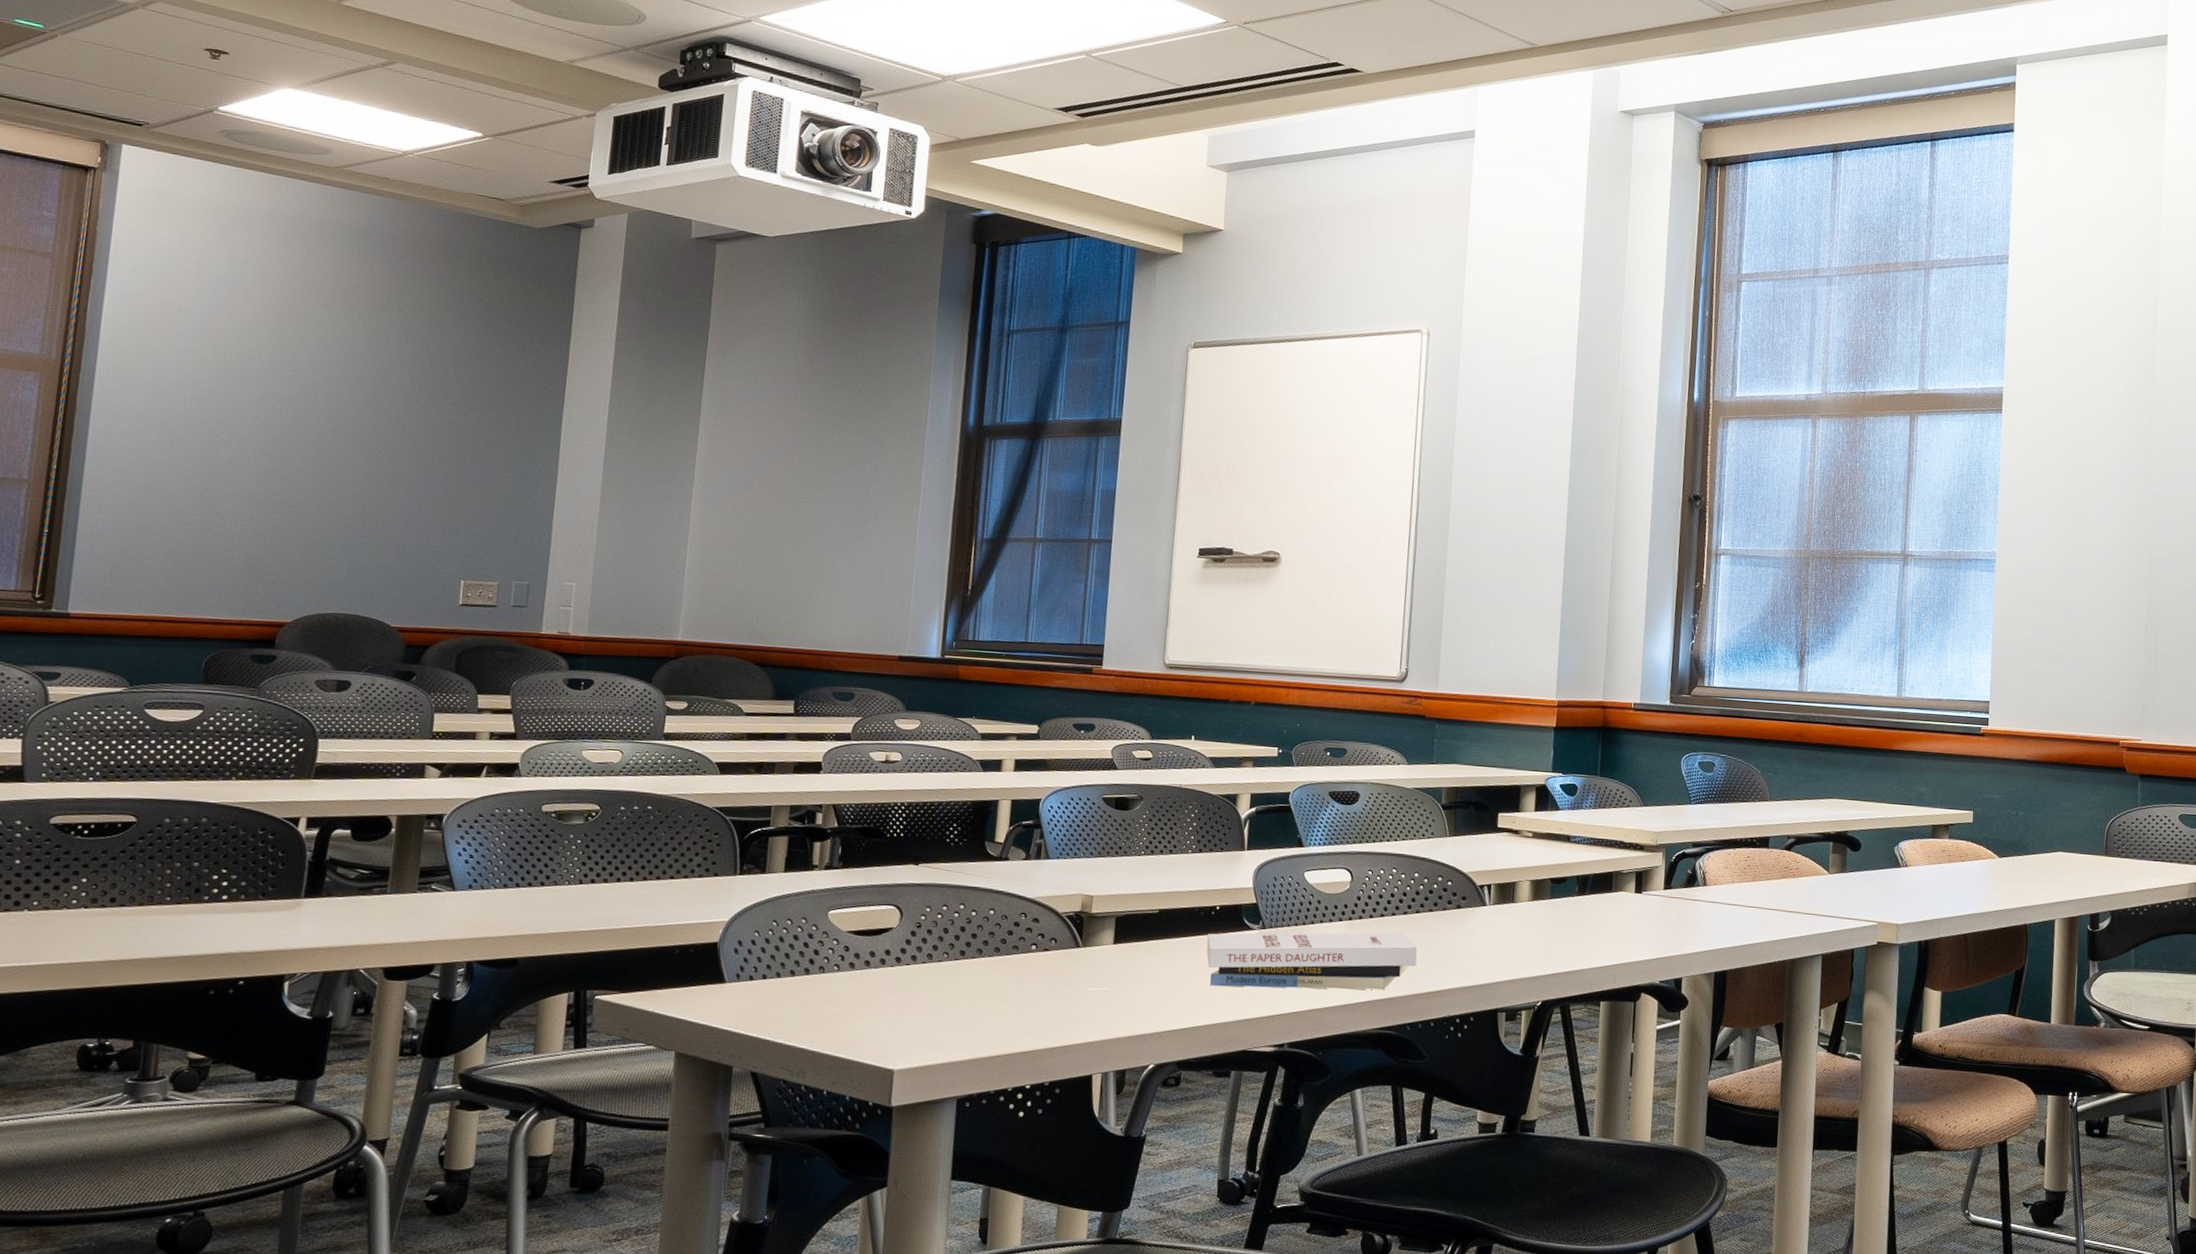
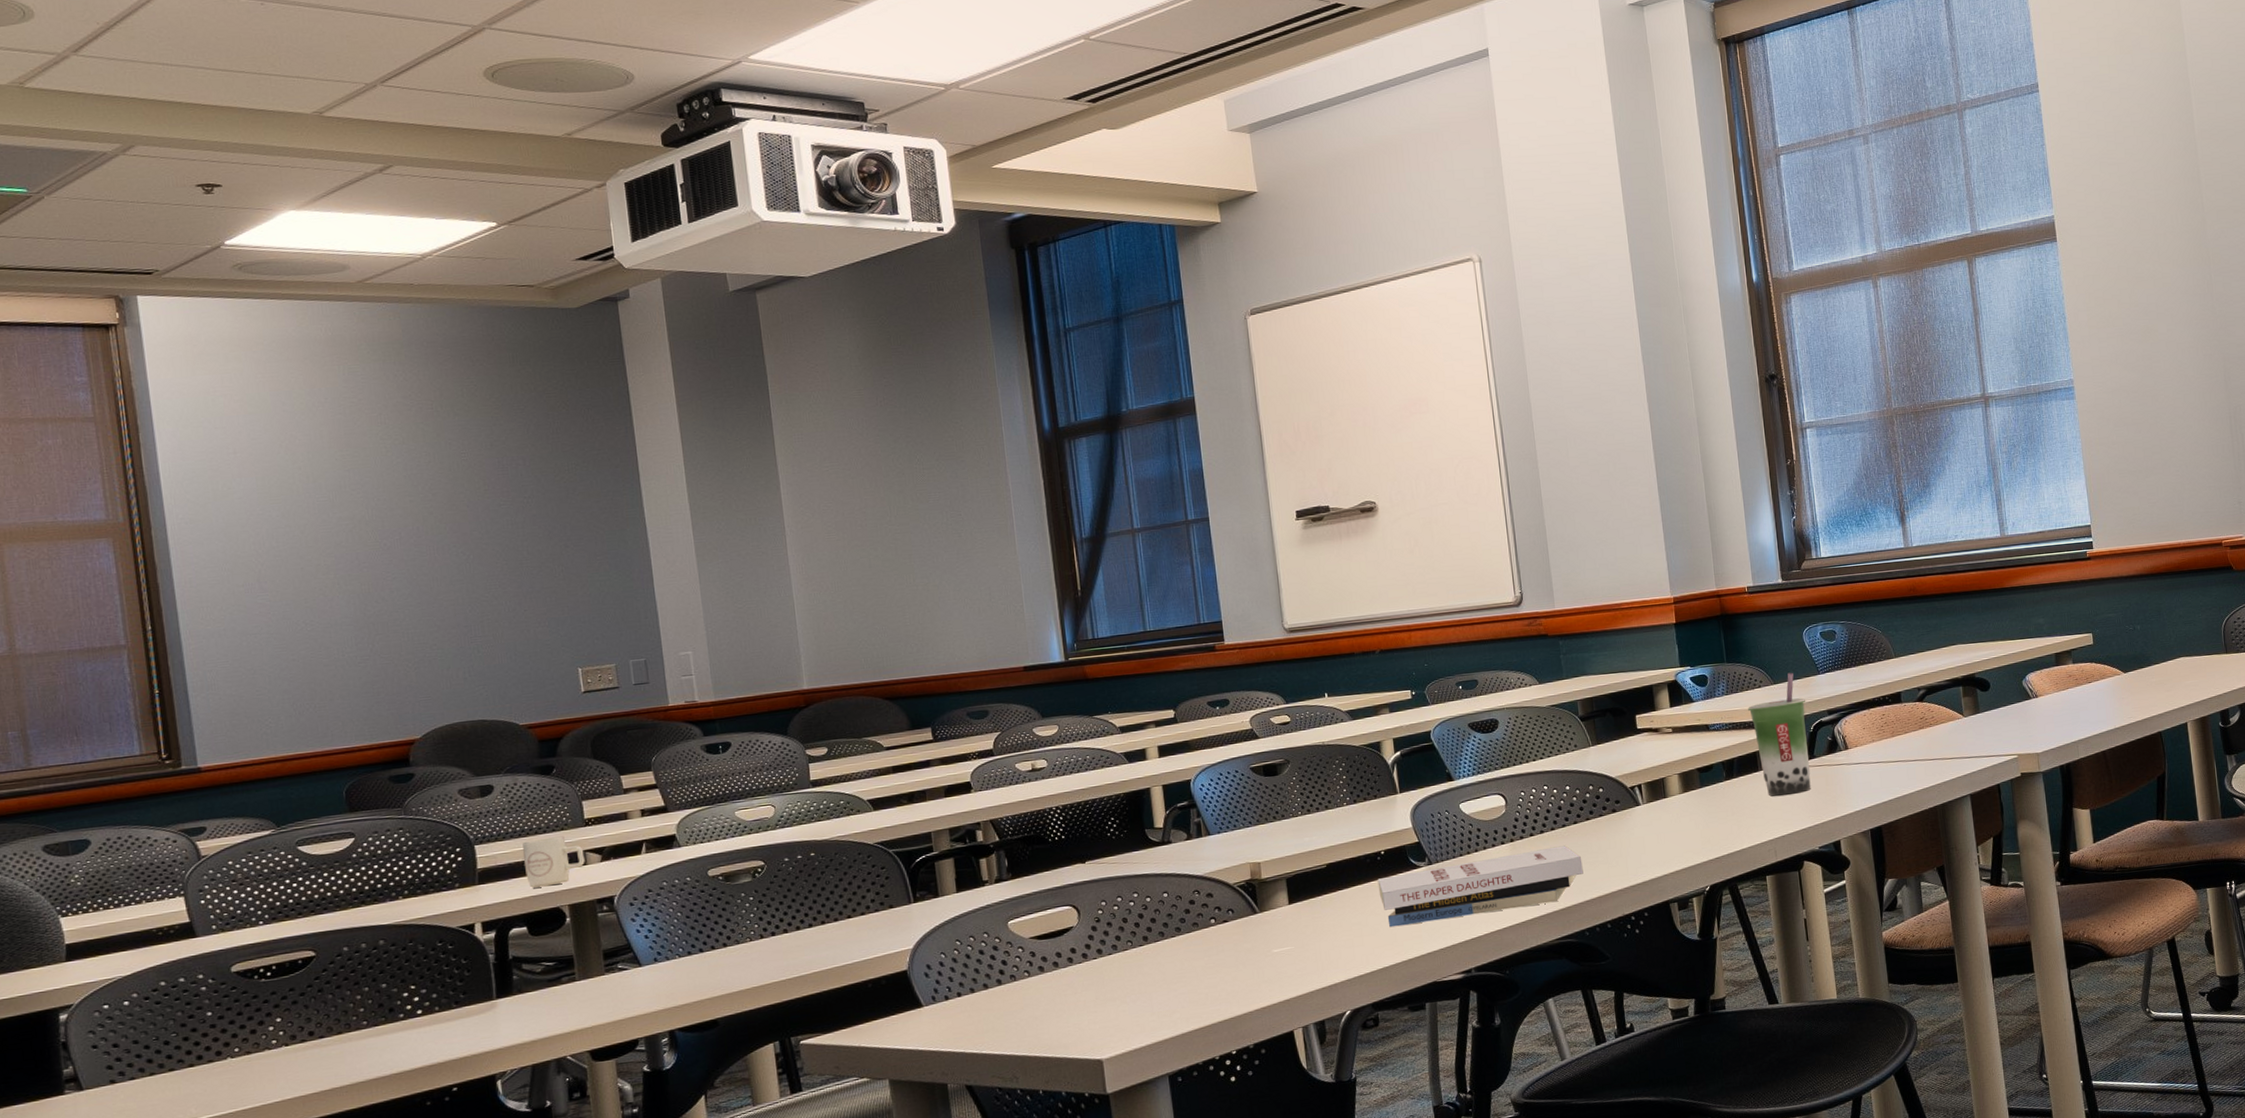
mug: none [362,744,425,793] -> present [523,836,585,888]
beverage cup: none [1612,797,1673,923] -> present [1748,672,1811,797]

